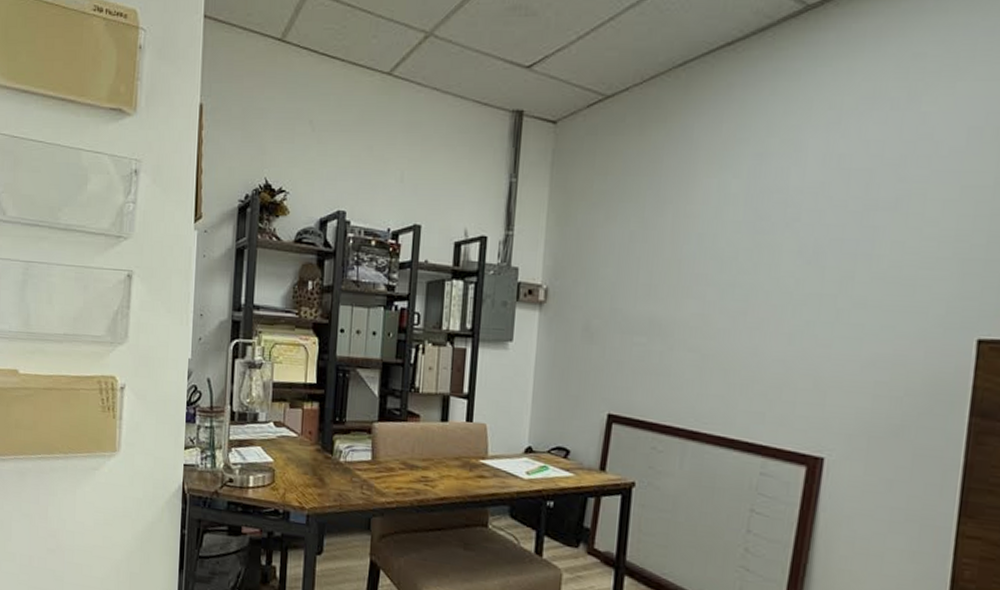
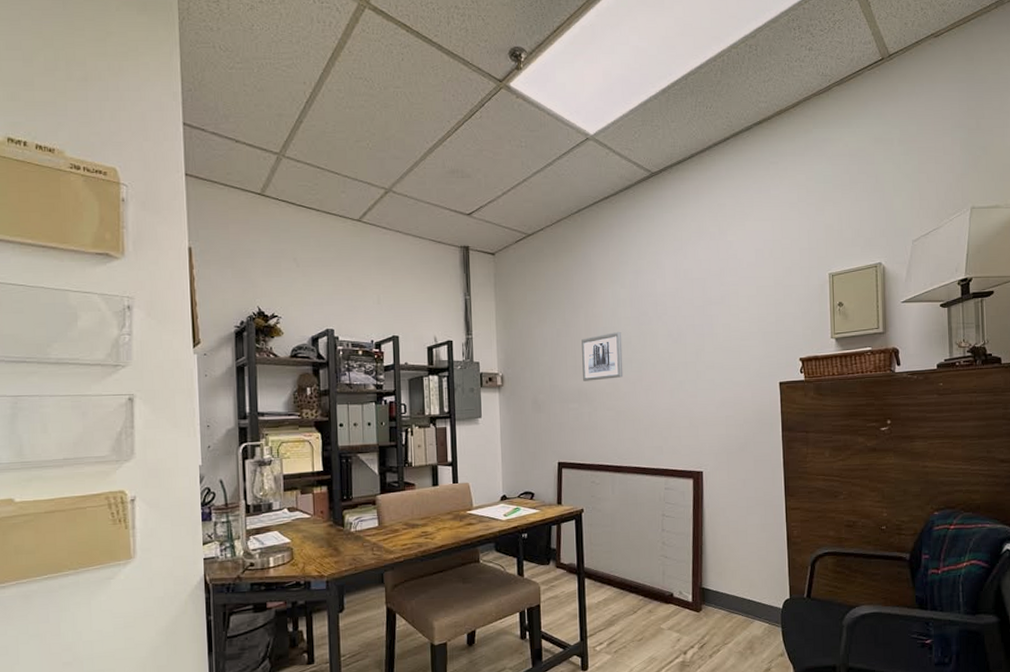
wall art: none [658,240,726,308] -> present [582,331,624,381]

